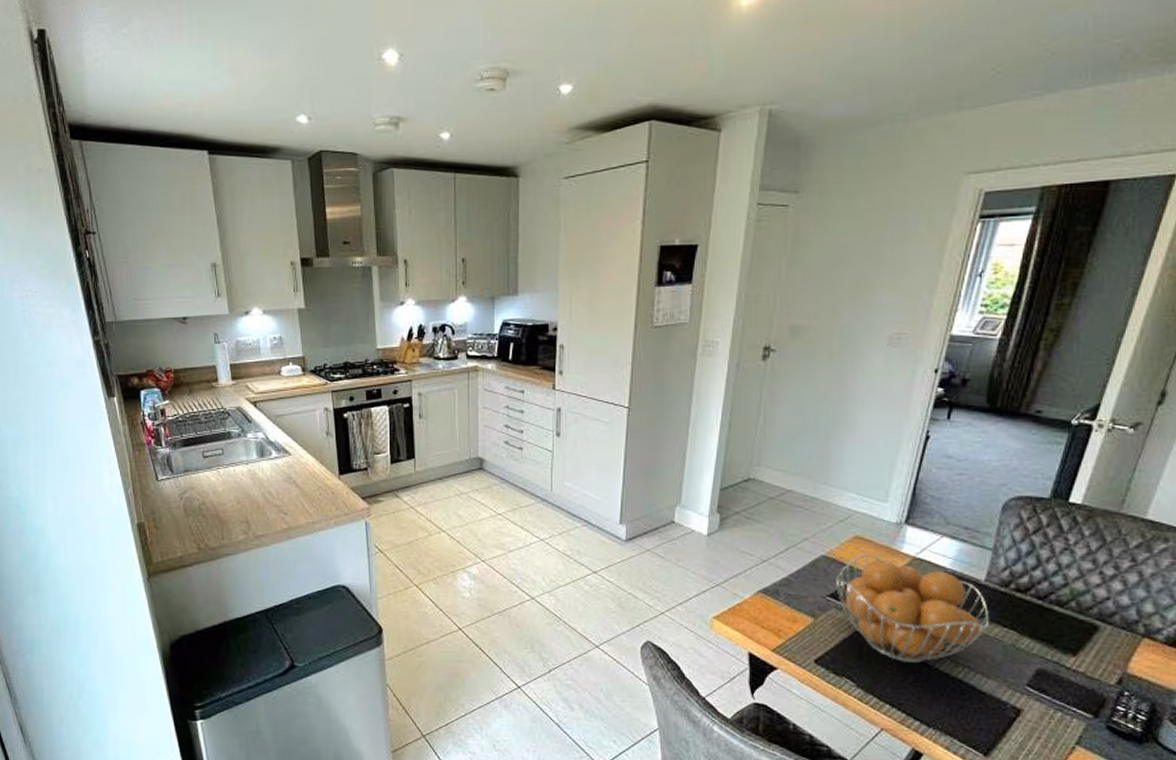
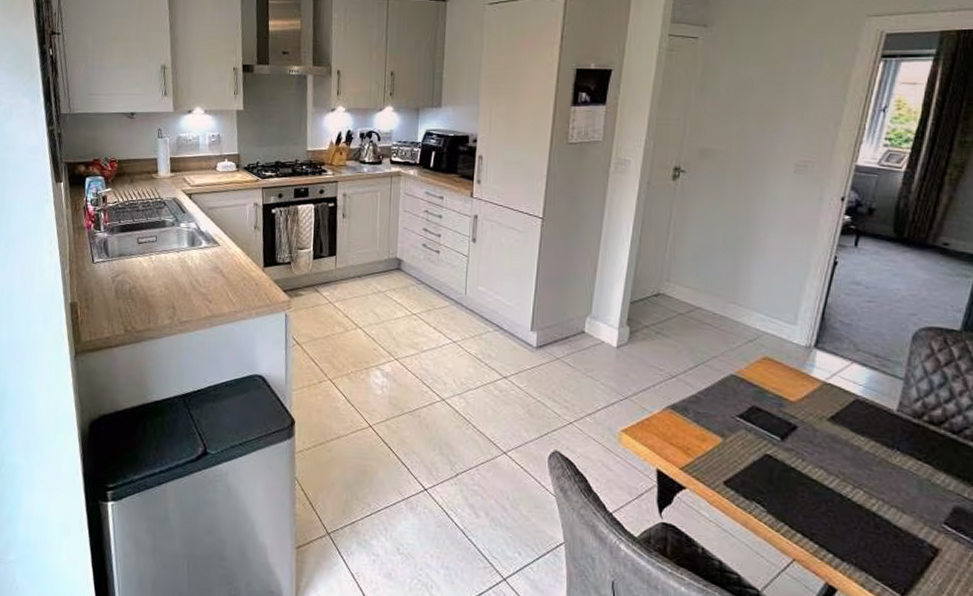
fruit basket: present [835,554,990,664] -> none [744,376,903,492]

